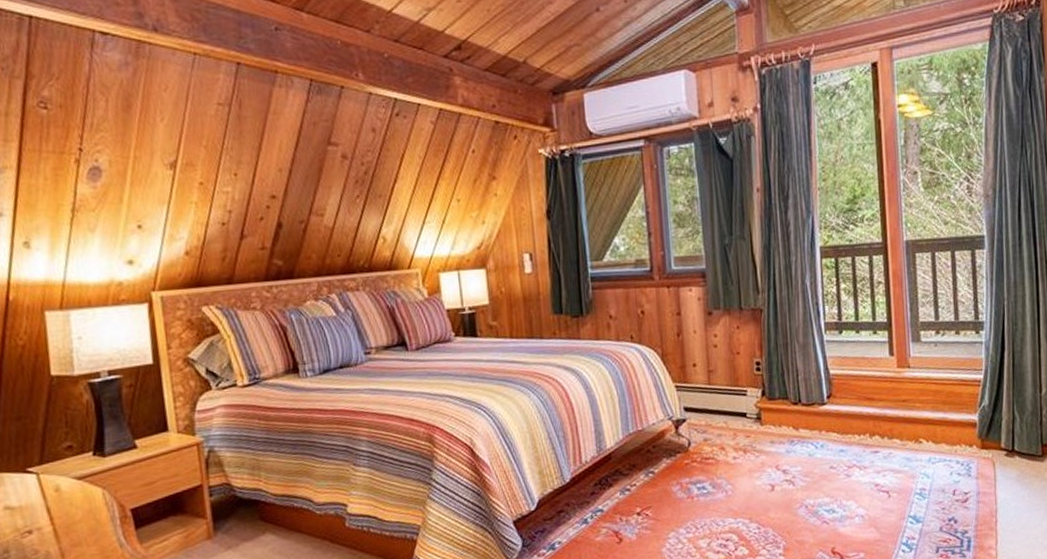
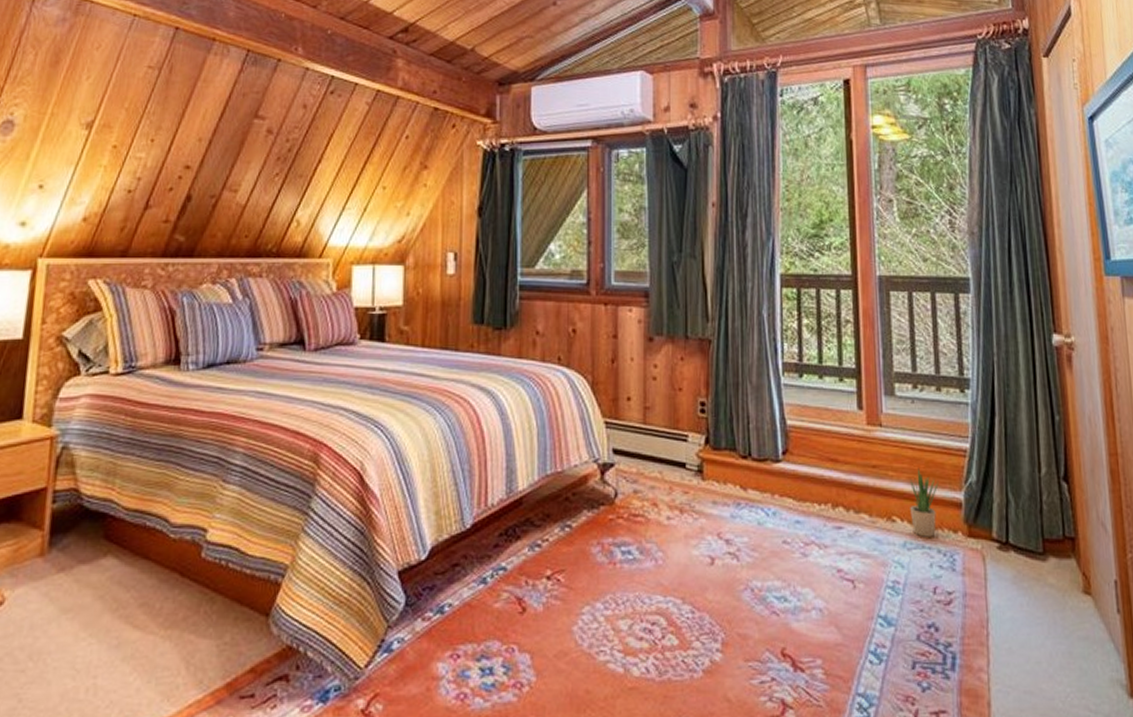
potted plant: none [934,398,958,453] -> present [910,467,939,537]

